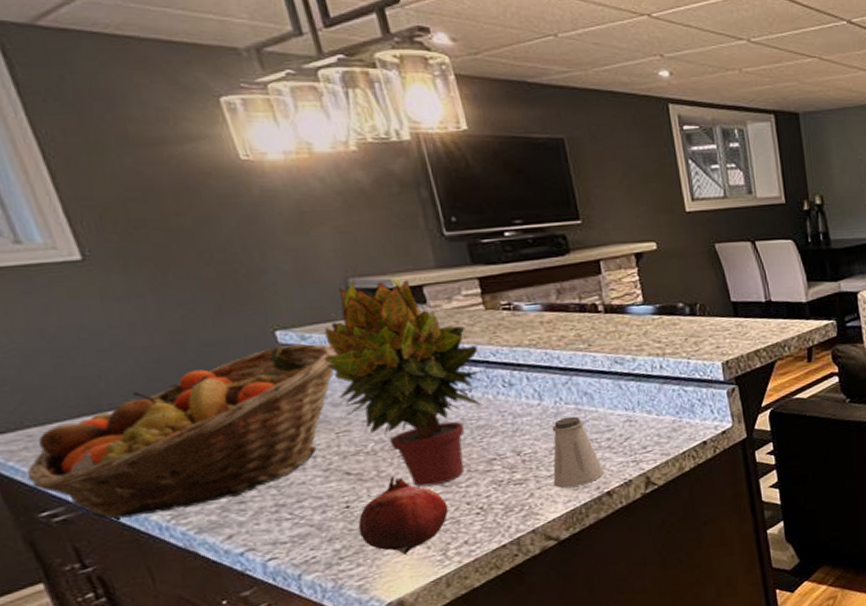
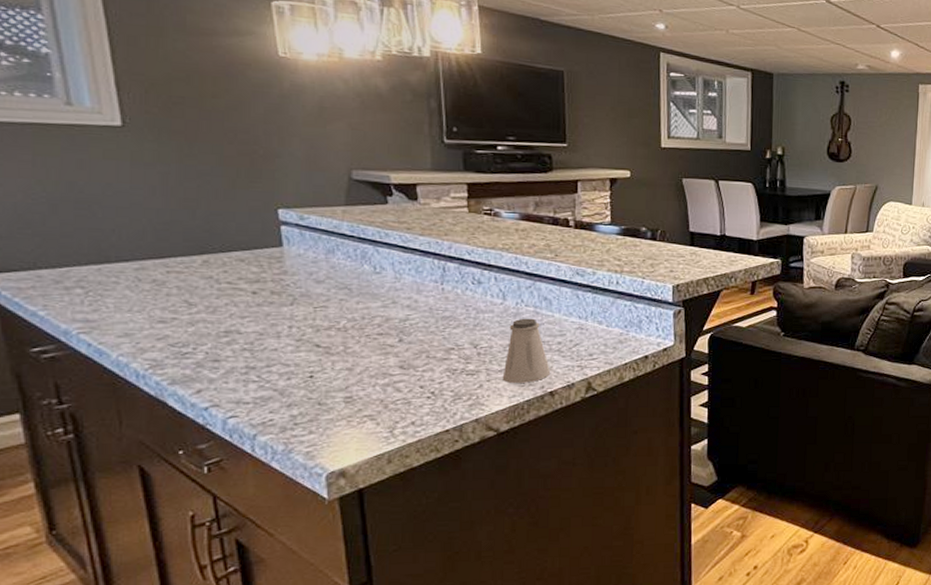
fruit basket: present [26,343,339,519] -> none [28,222,330,362]
potted plant: present [323,275,485,487] -> none [316,172,458,367]
fruit: present [358,476,449,554] -> none [317,353,402,427]

